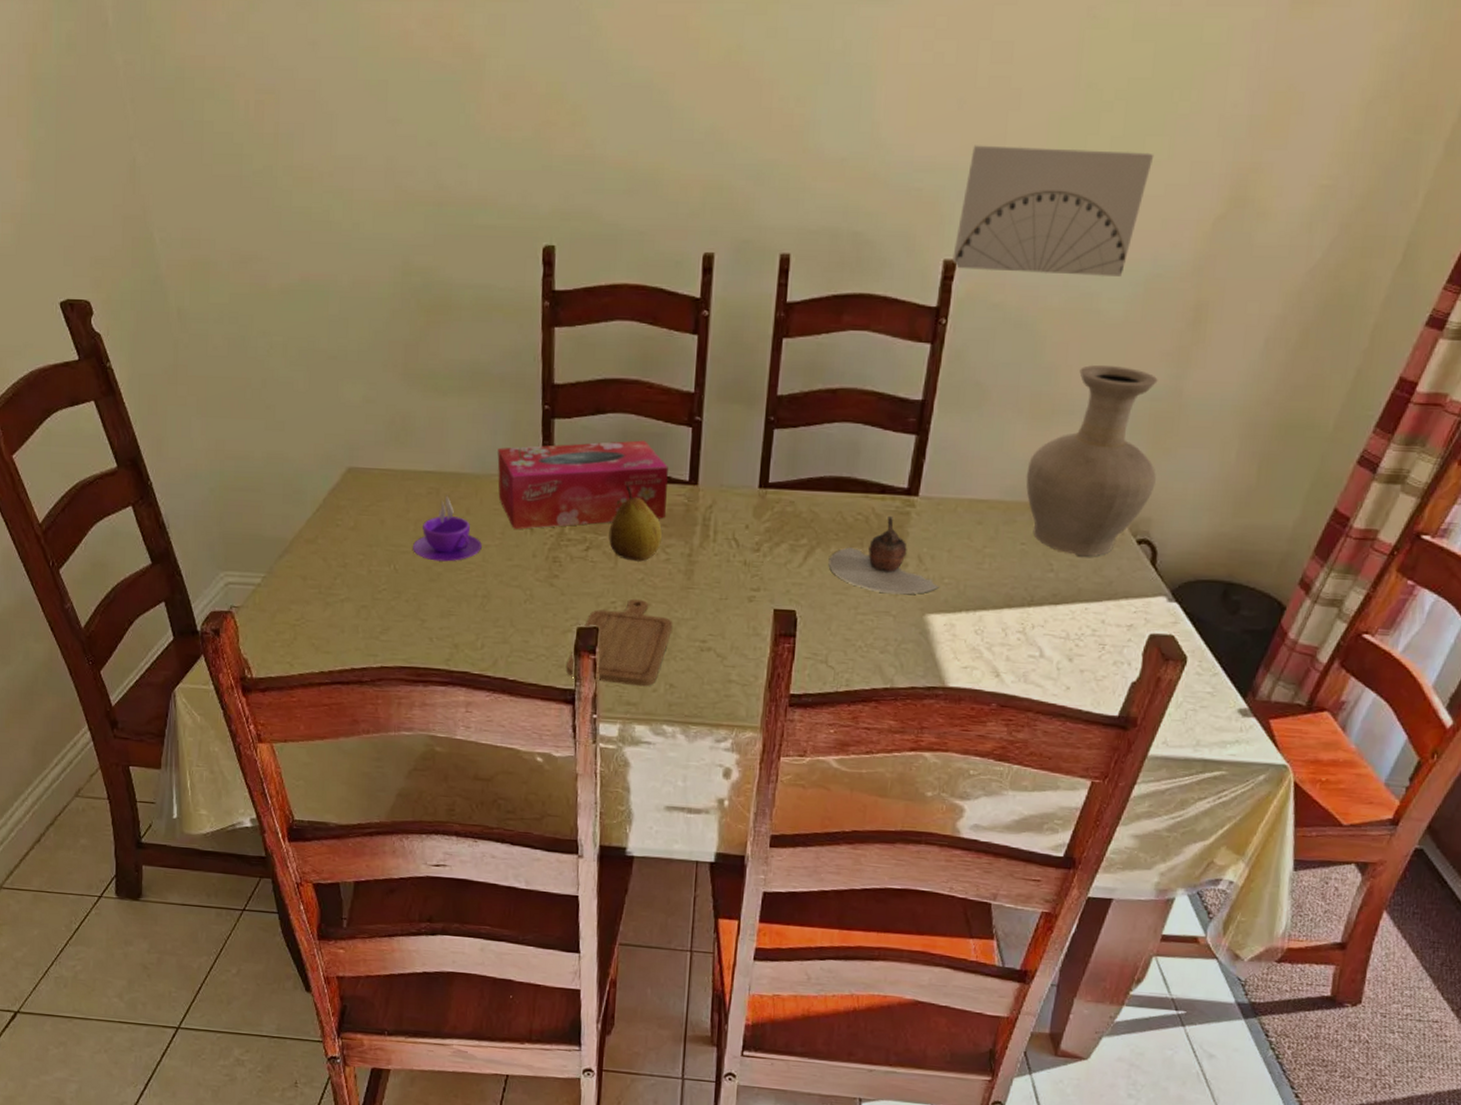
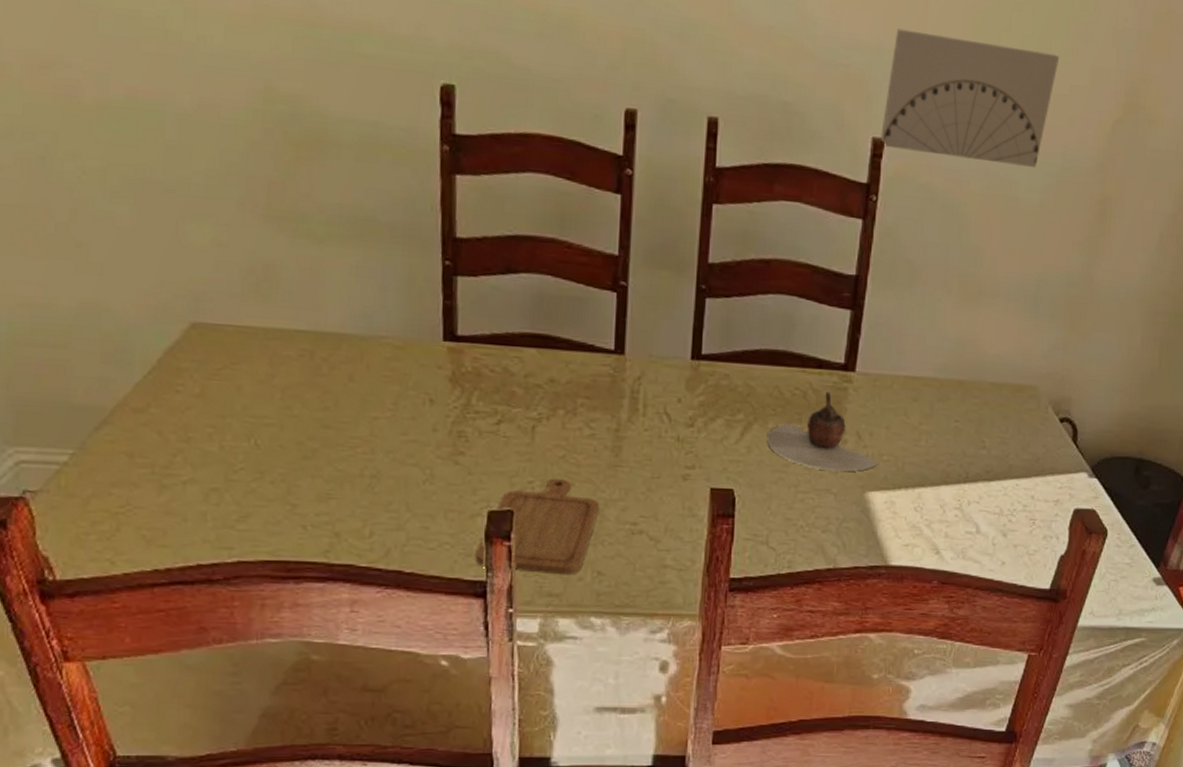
coffee cup: present [413,495,482,562] -> none [280,359,369,436]
tissue box: present [497,440,668,530] -> none [387,304,591,400]
fruit: present [609,485,662,562] -> none [524,353,585,437]
vase: present [1026,365,1158,556] -> none [957,250,1074,433]

